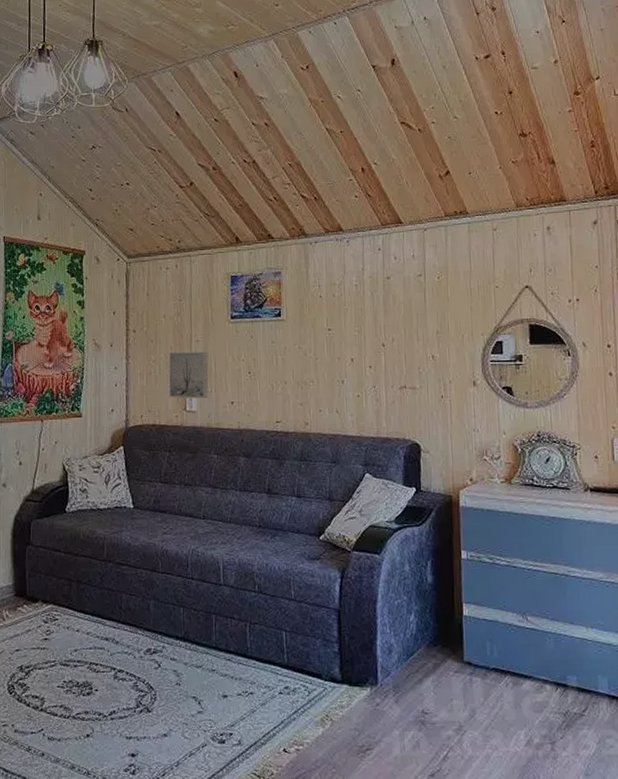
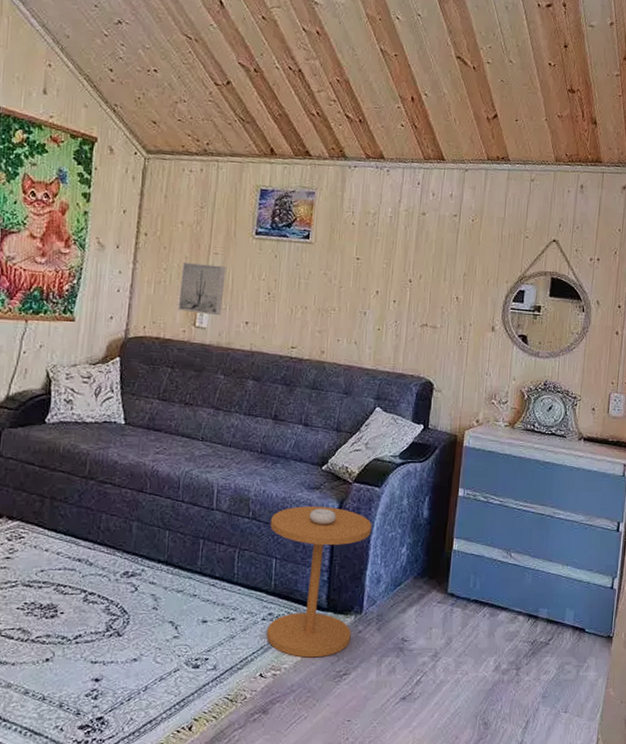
side table: none [275,576,377,732] -> present [267,505,372,658]

